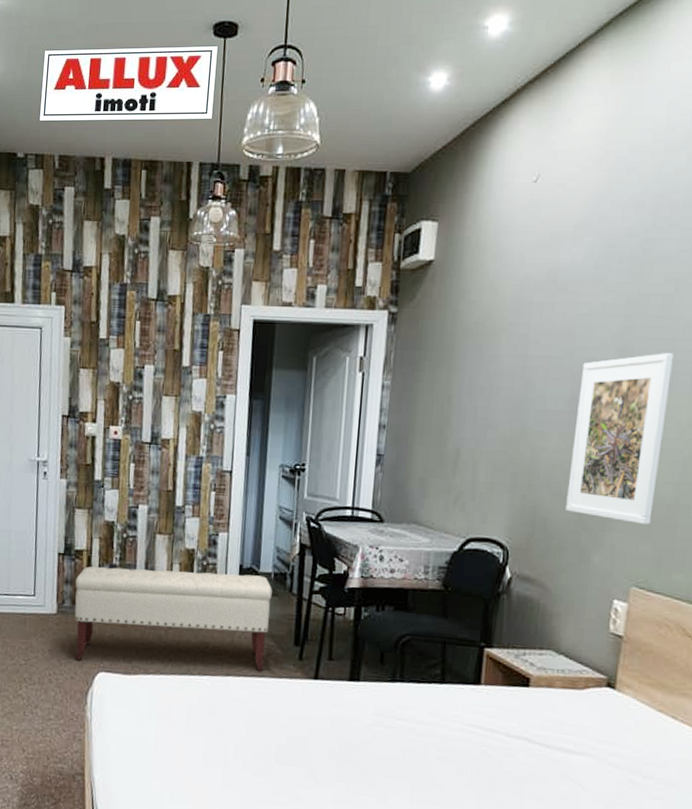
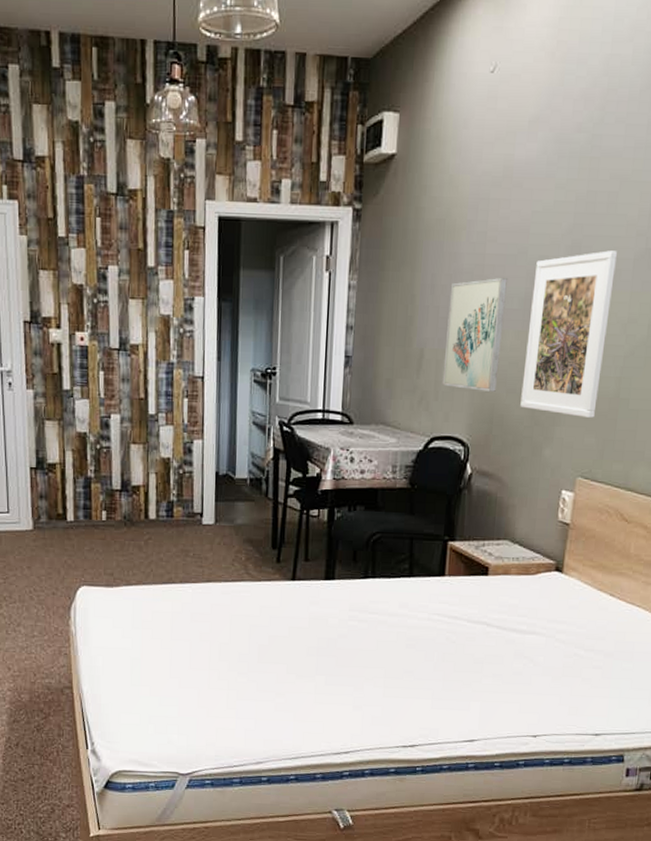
bench: present [74,566,272,671] -> none [50,480,249,576]
wall art: none [479,378,551,494] -> present [442,277,507,392]

